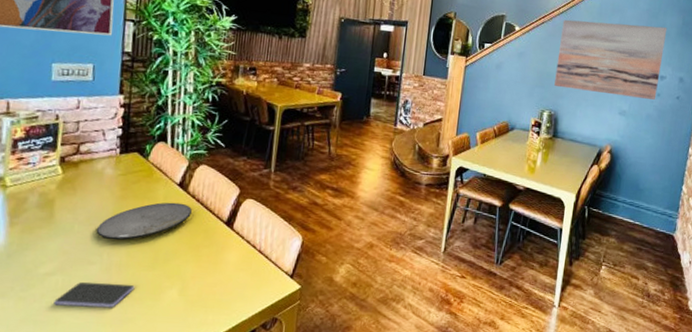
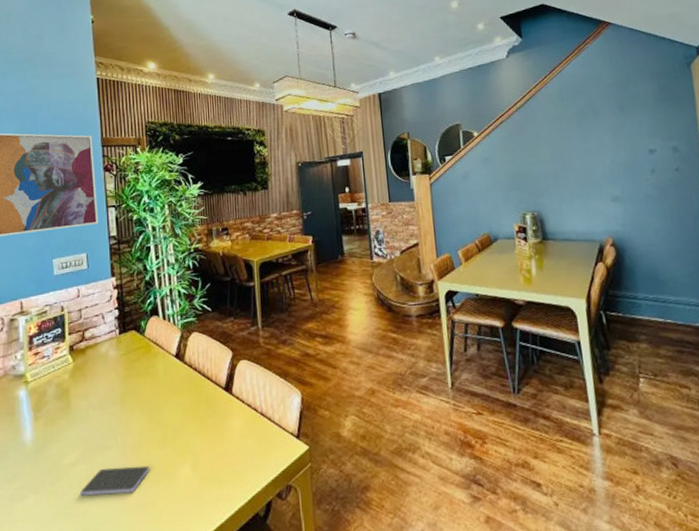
plate: present [96,202,192,241] -> none [108,374,191,422]
wall art: present [554,19,668,100] -> none [522,97,651,186]

